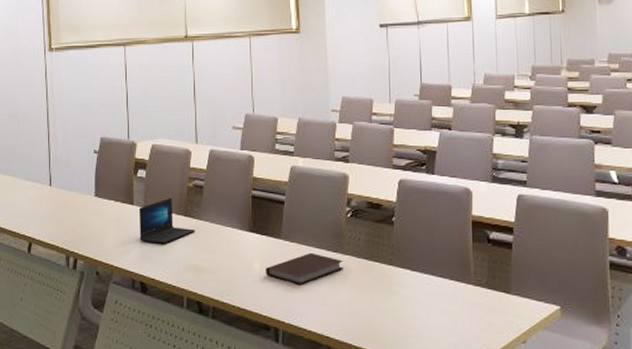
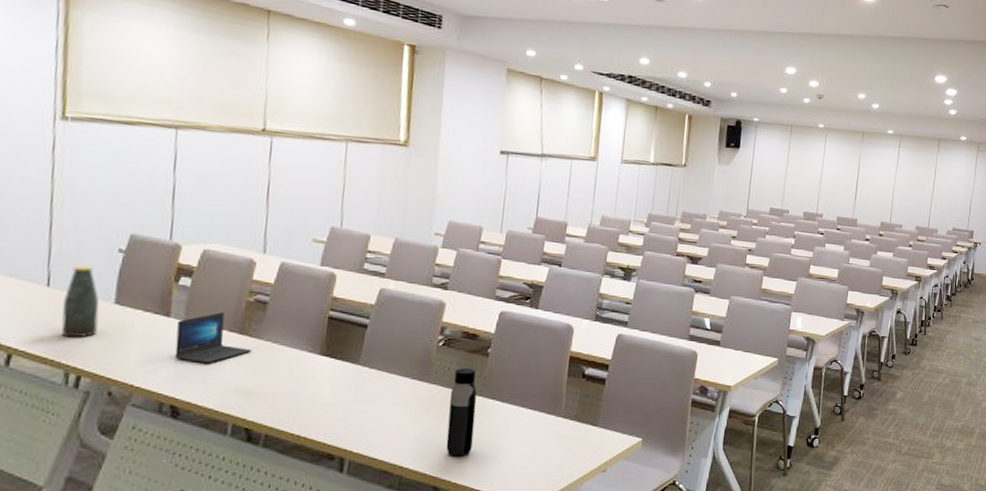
bottle: none [61,166,85,227] -> present [61,265,100,338]
notebook: present [265,252,343,286] -> none [335,380,428,414]
water bottle: none [363,238,389,327] -> present [446,368,477,457]

